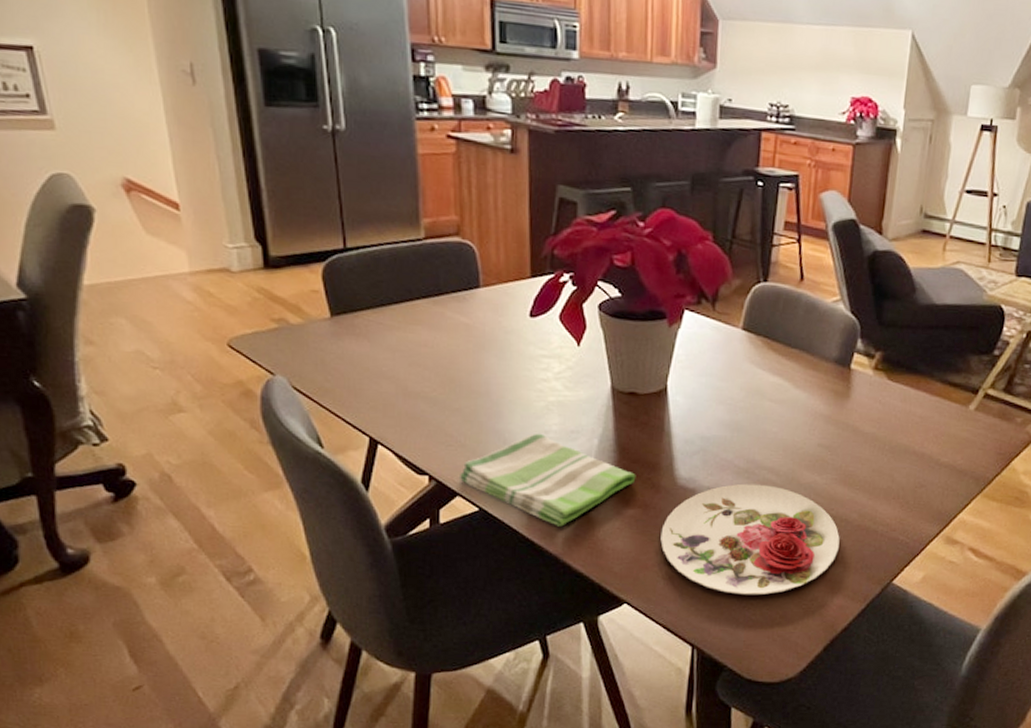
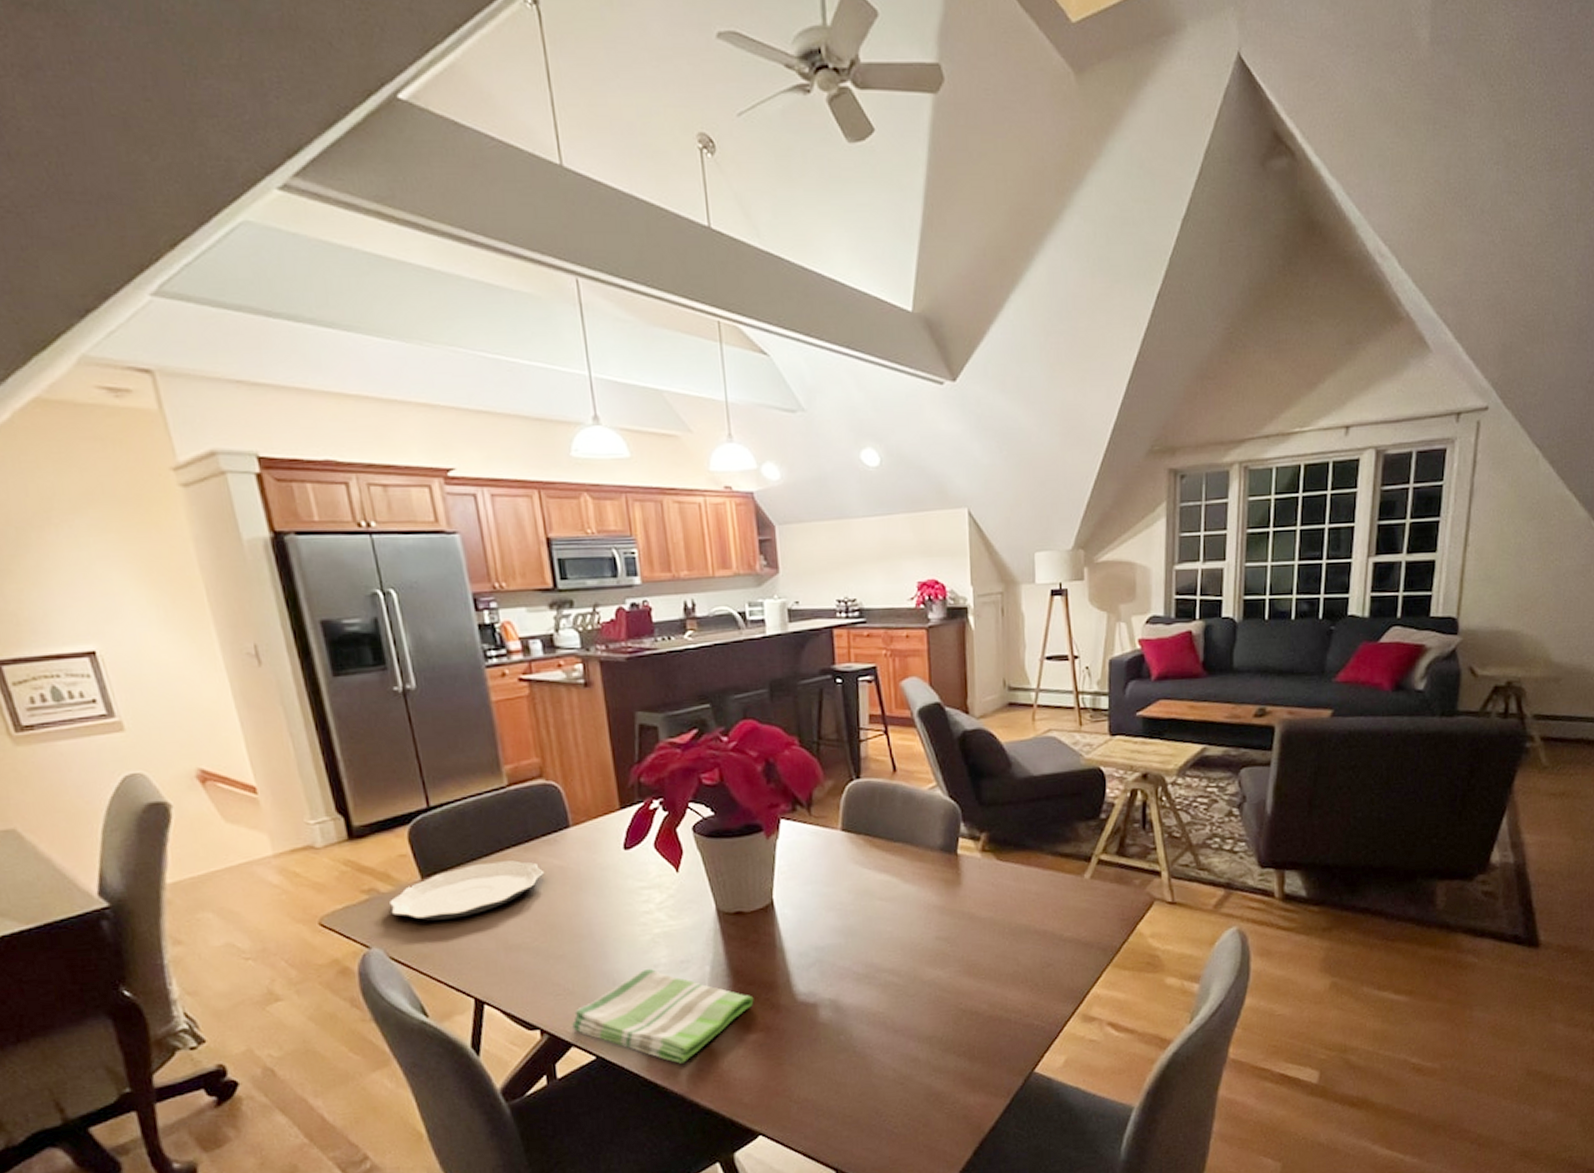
plate: none [296,309,450,359] -> present [388,860,545,921]
plate: present [660,483,840,595] -> none [787,987,974,1109]

